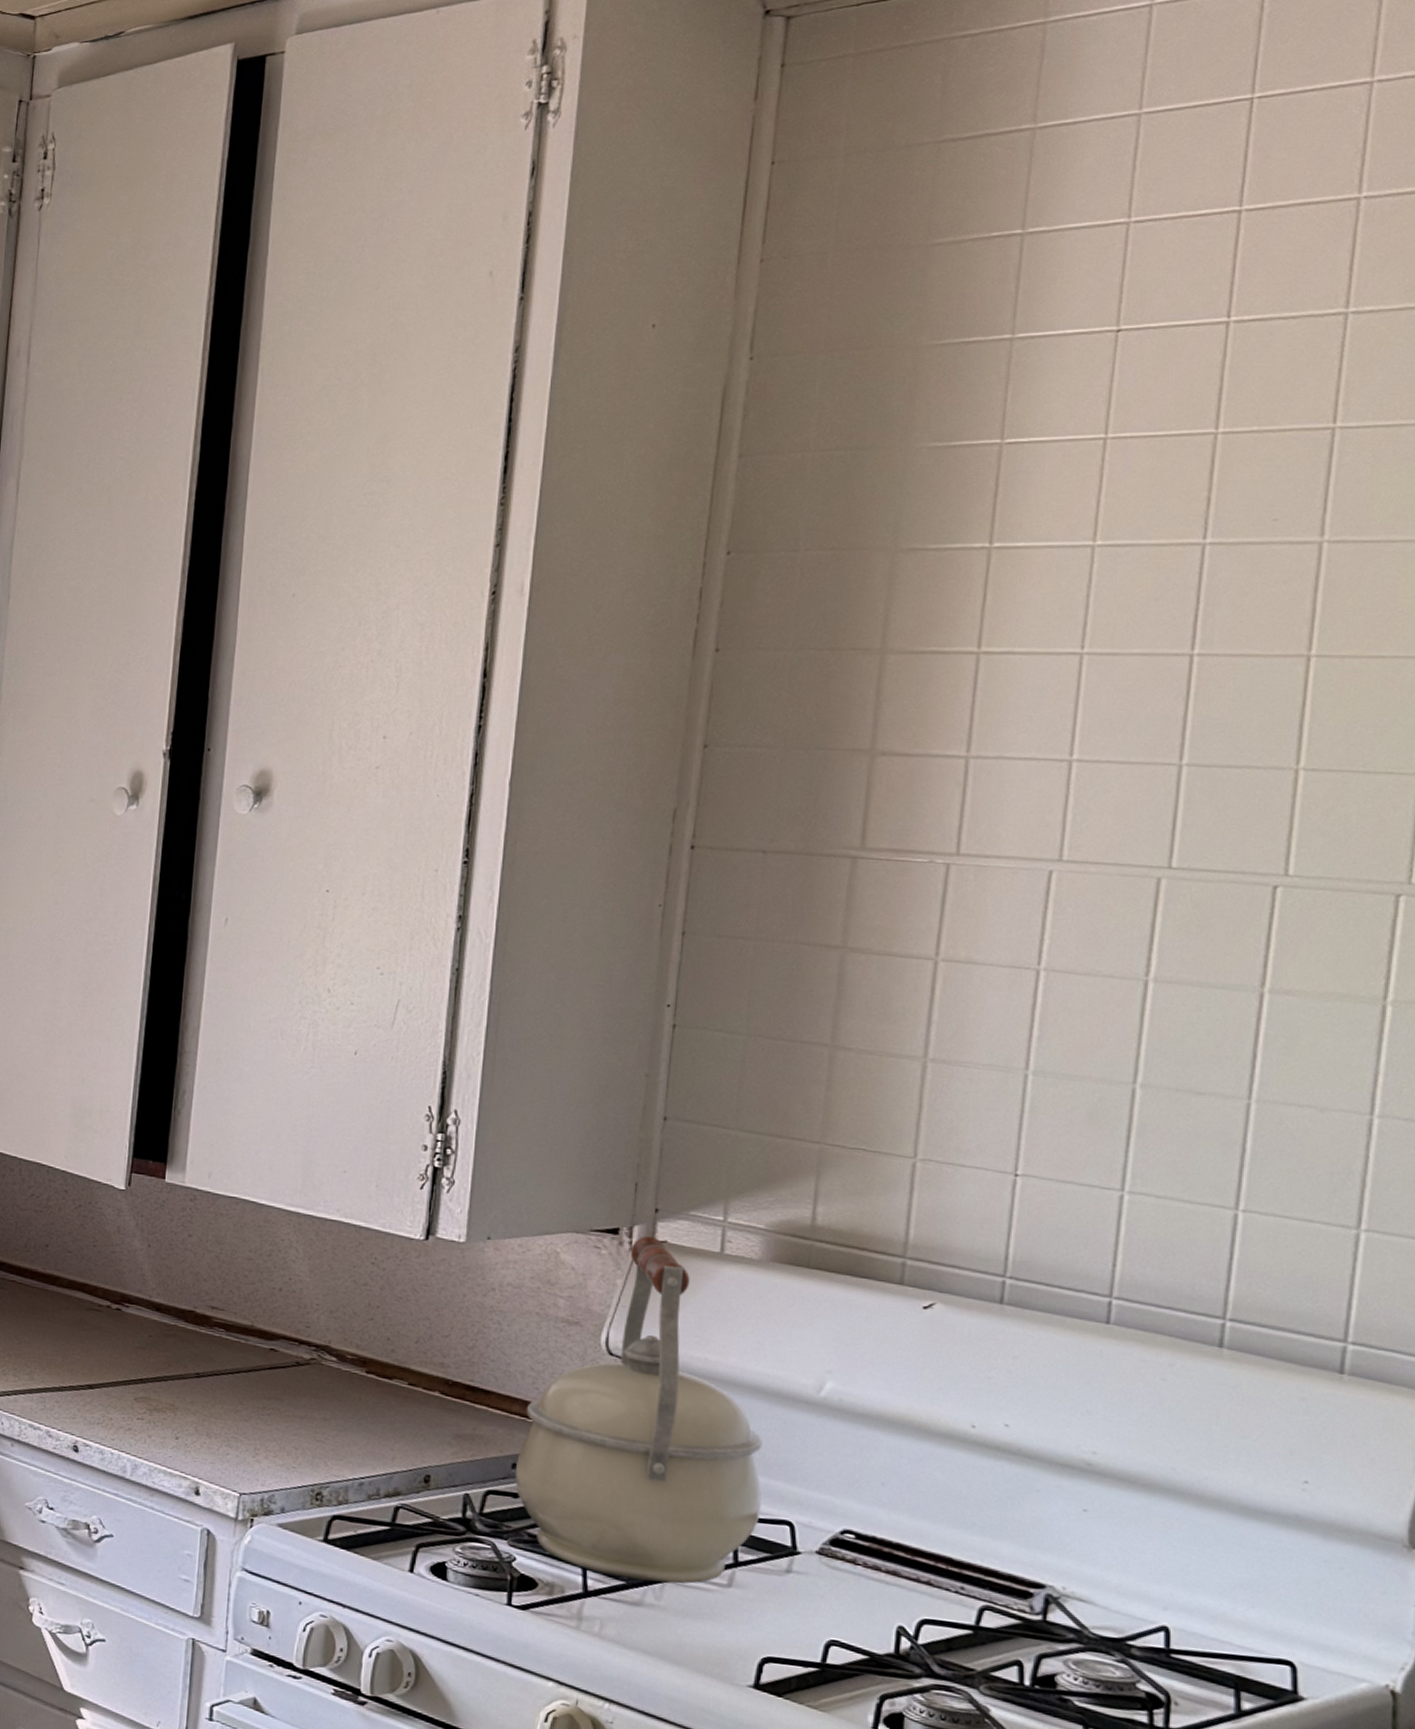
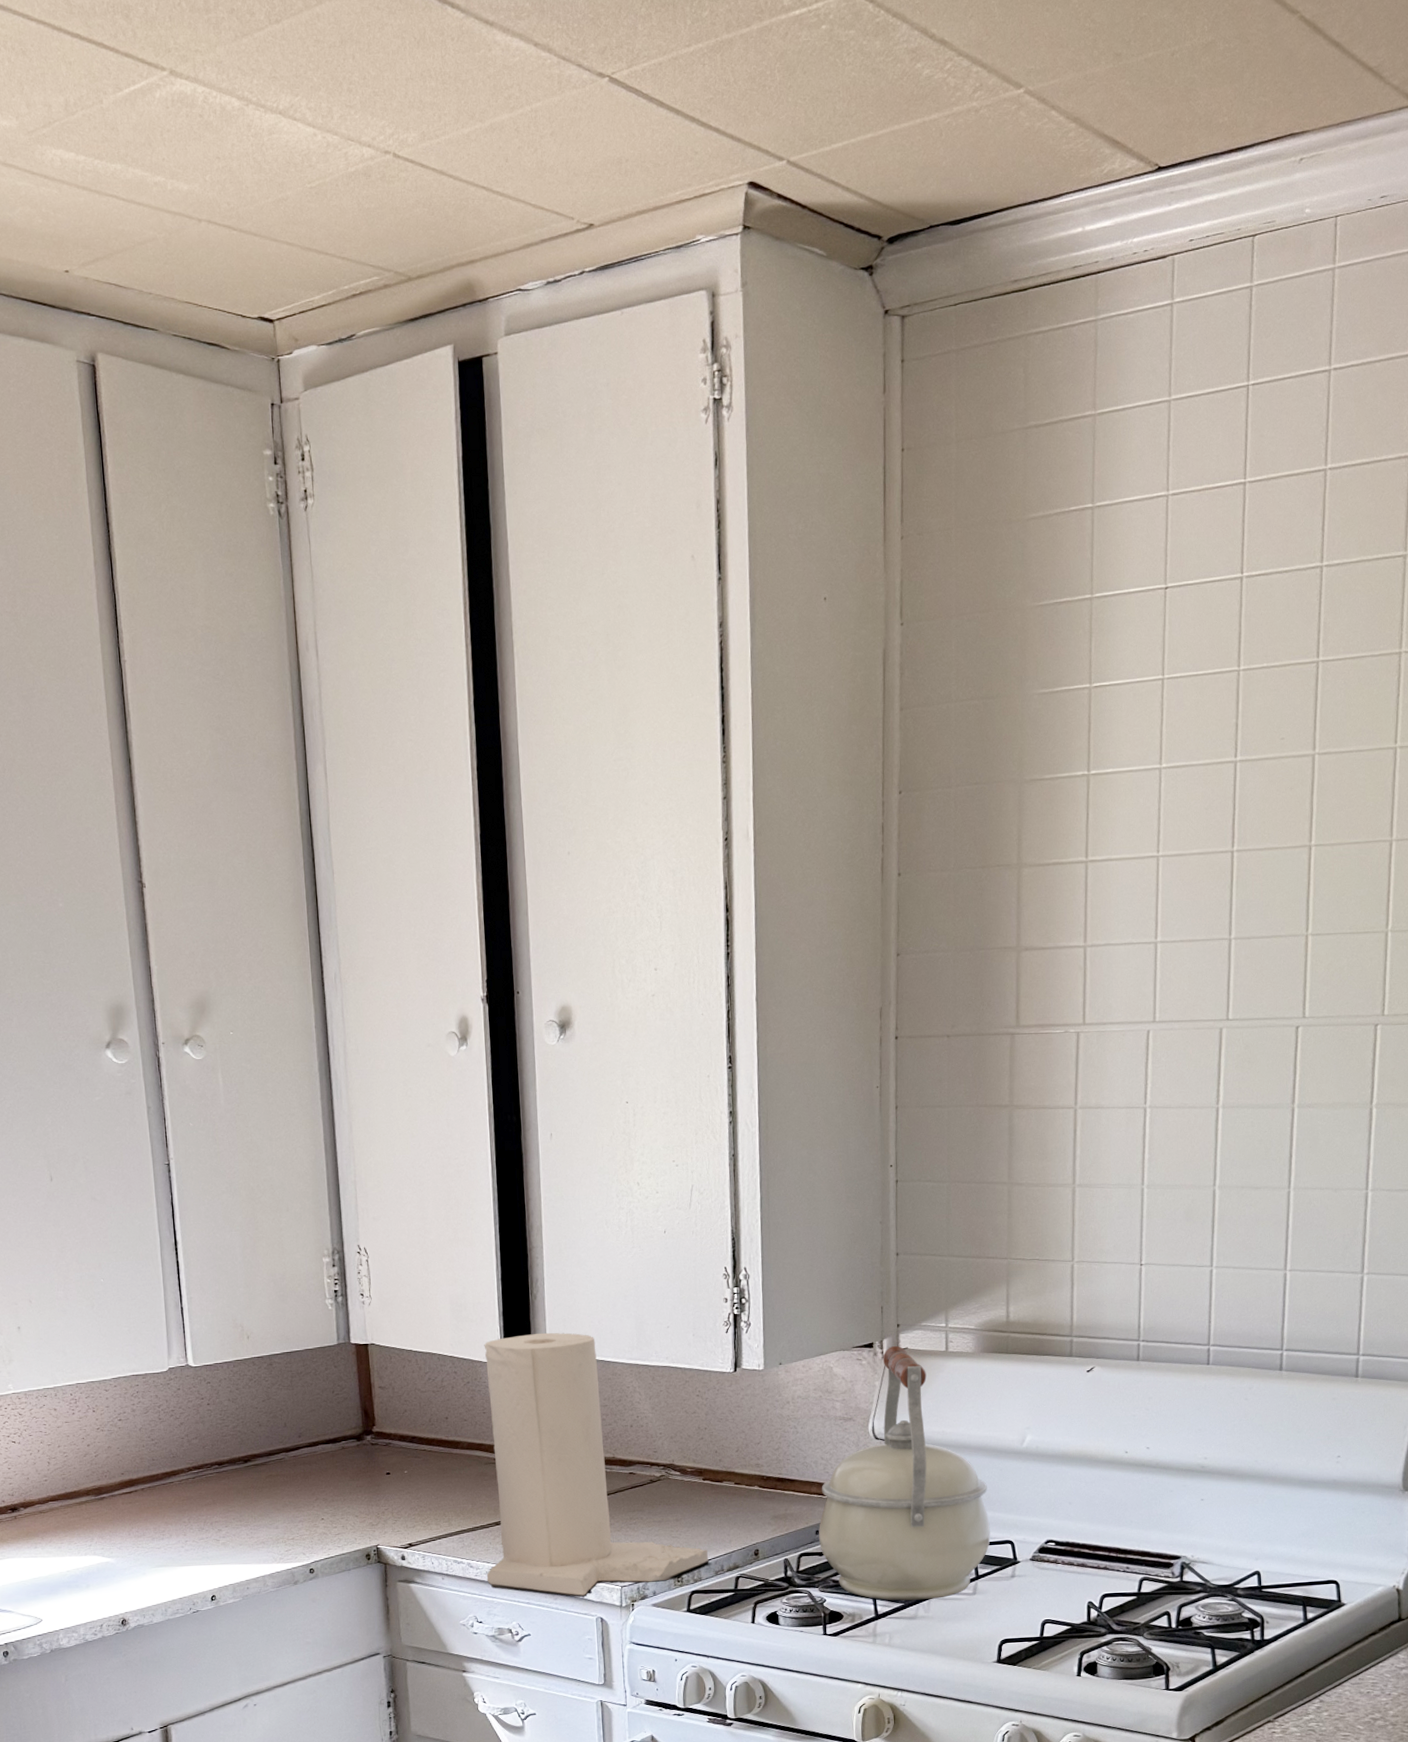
paper towel: none [67,1157,362,1500] -> present [484,1332,709,1598]

